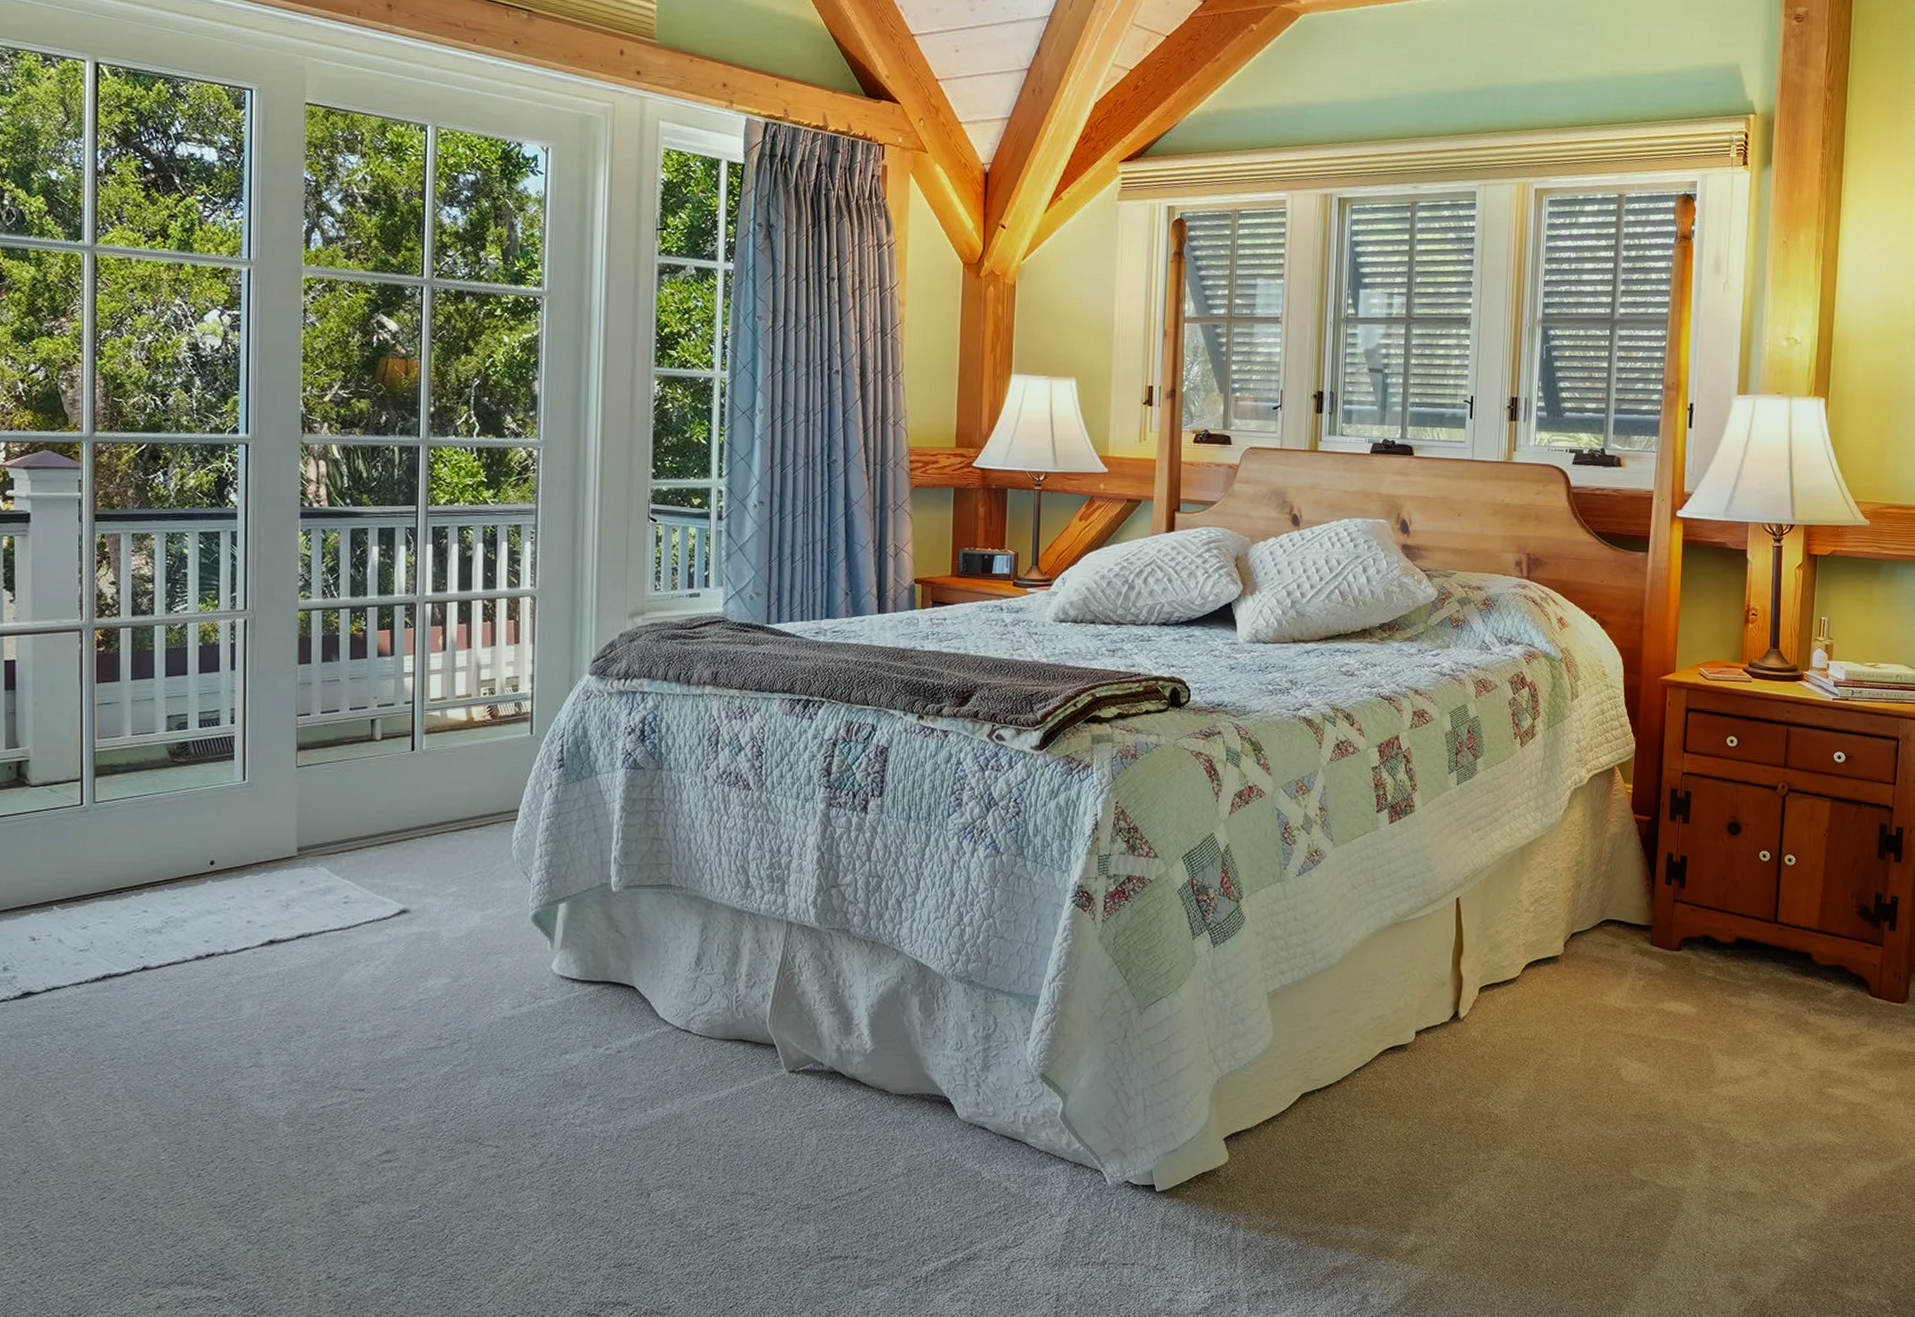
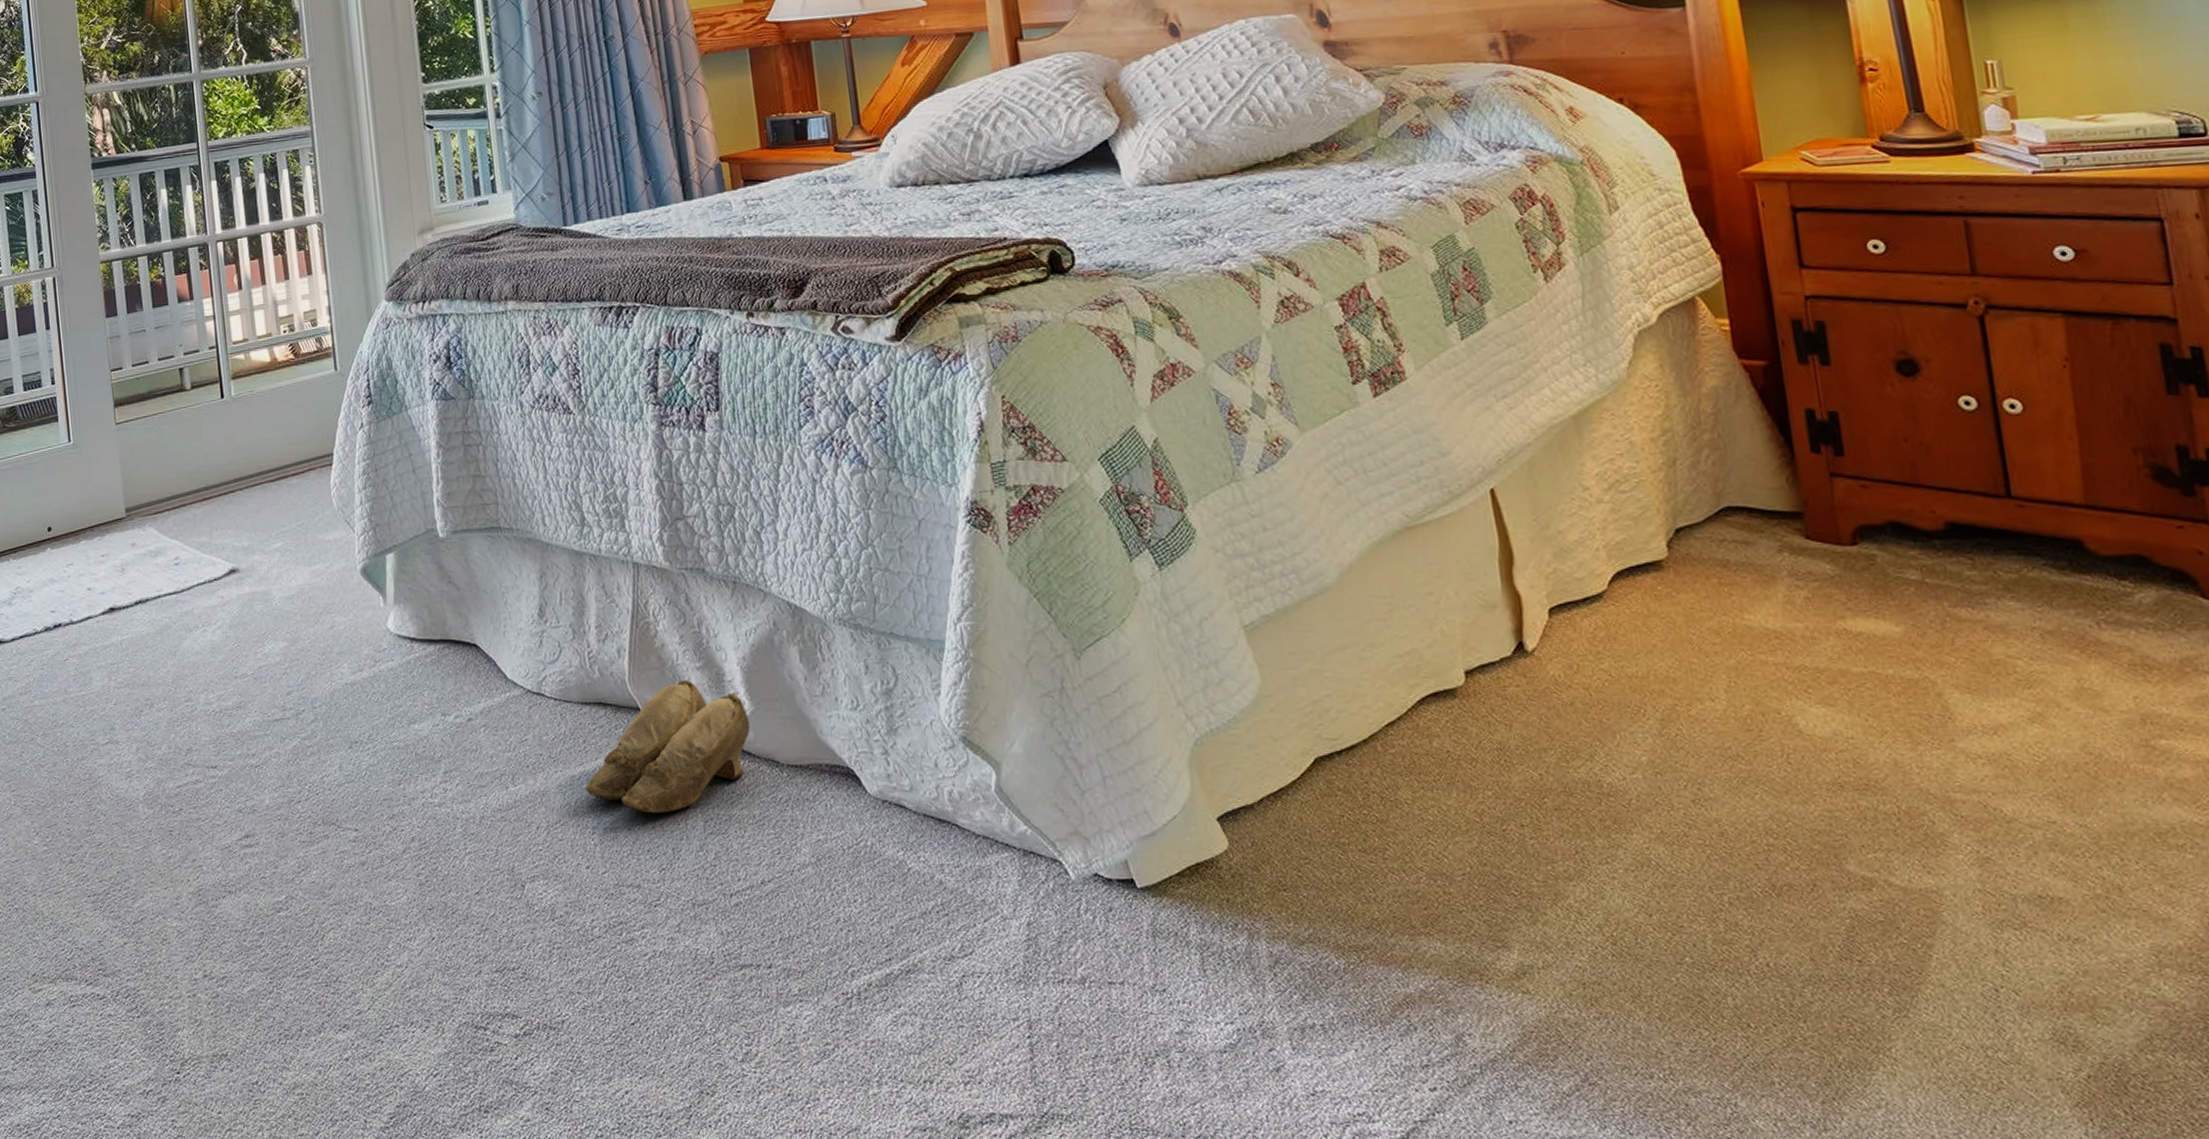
slippers: none [718,1022,869,1134] -> present [586,679,750,814]

